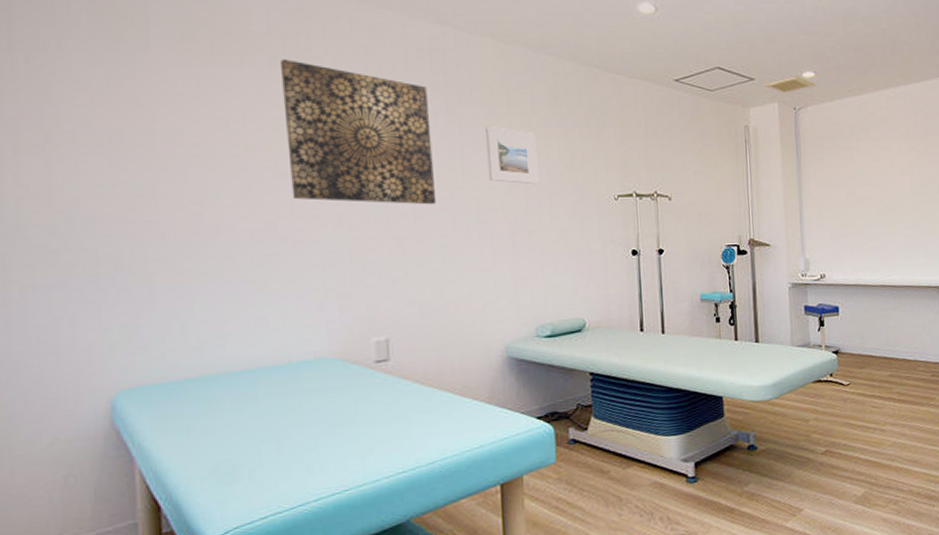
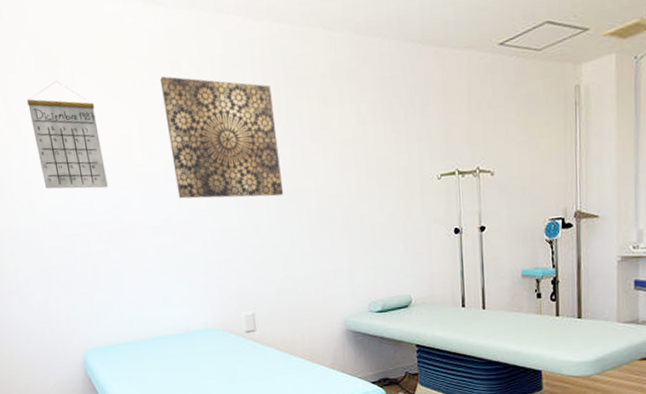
calendar: none [67,44,186,179] -> present [27,81,108,189]
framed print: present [486,125,539,185] -> none [321,116,368,170]

